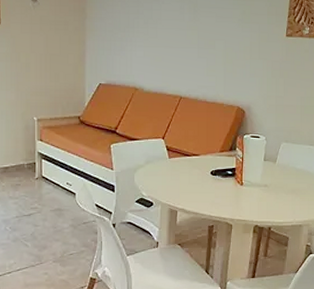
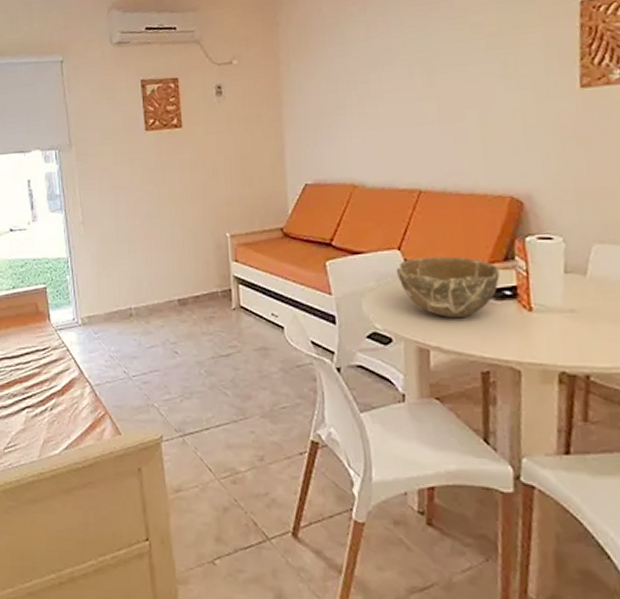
bowl: none [159,145,226,189] -> present [395,256,500,319]

